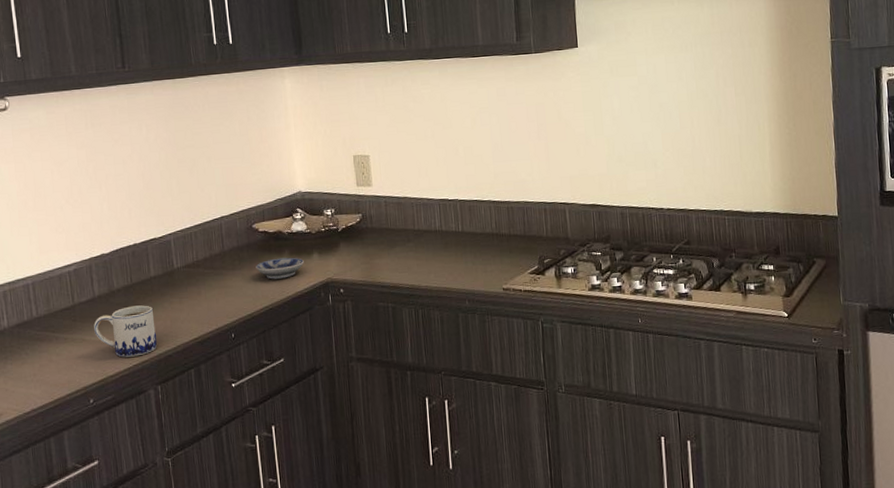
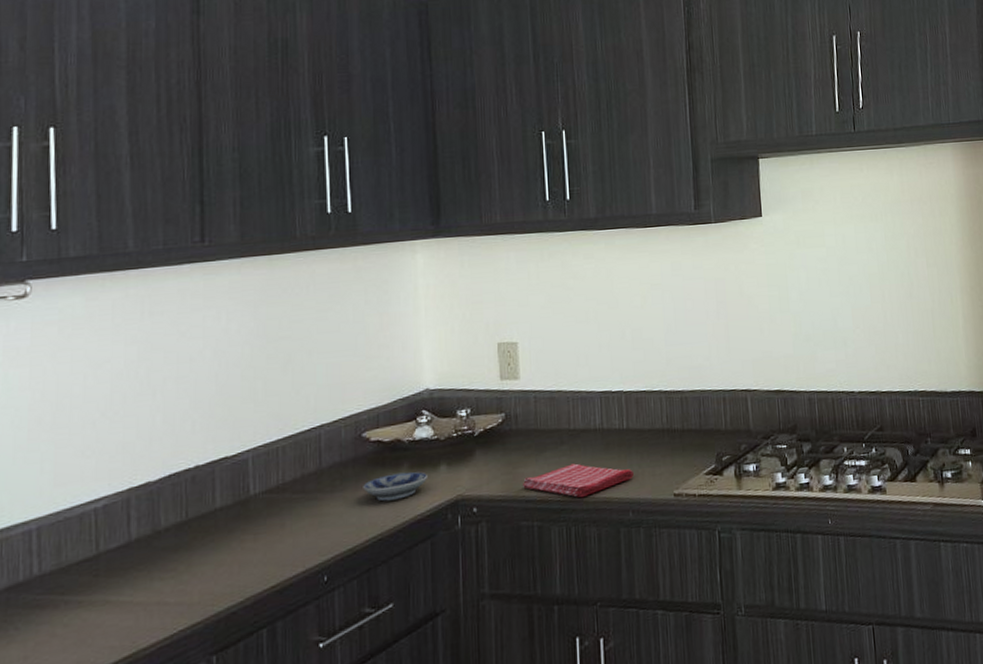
mug: present [94,305,158,357] -> none [125,547,217,621]
dish towel: none [378,258,469,287] -> present [522,463,634,498]

